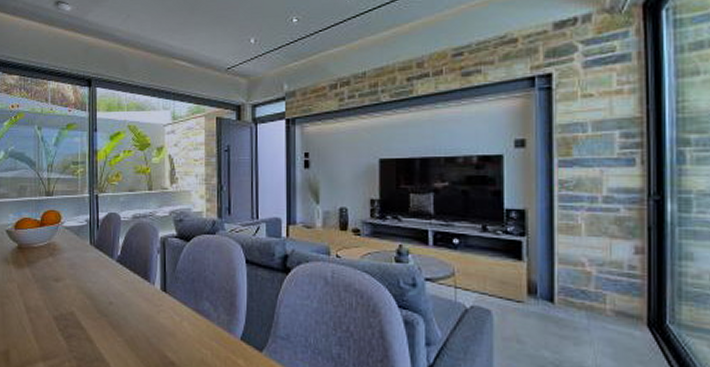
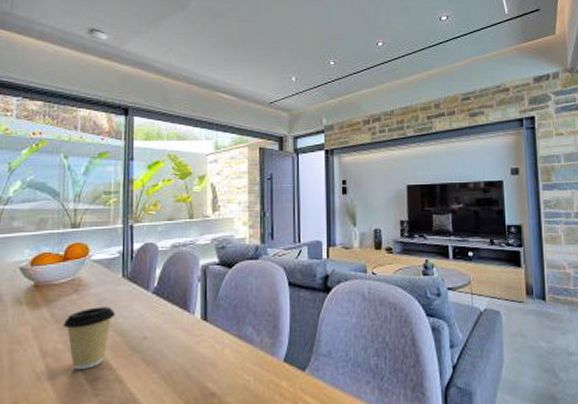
coffee cup: none [42,270,85,327] -> present [62,306,116,371]

